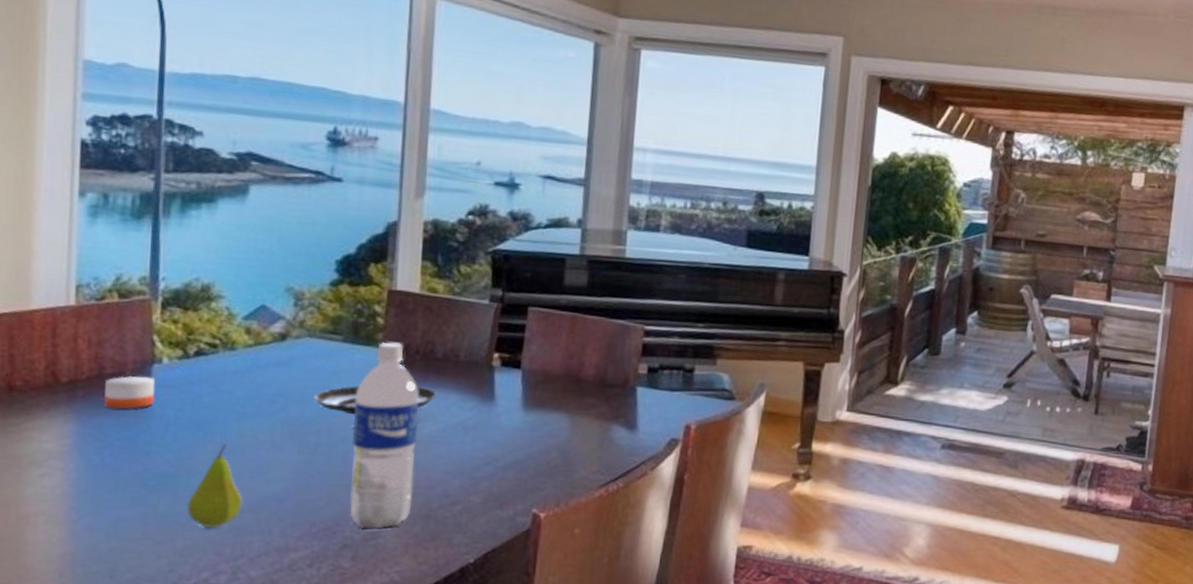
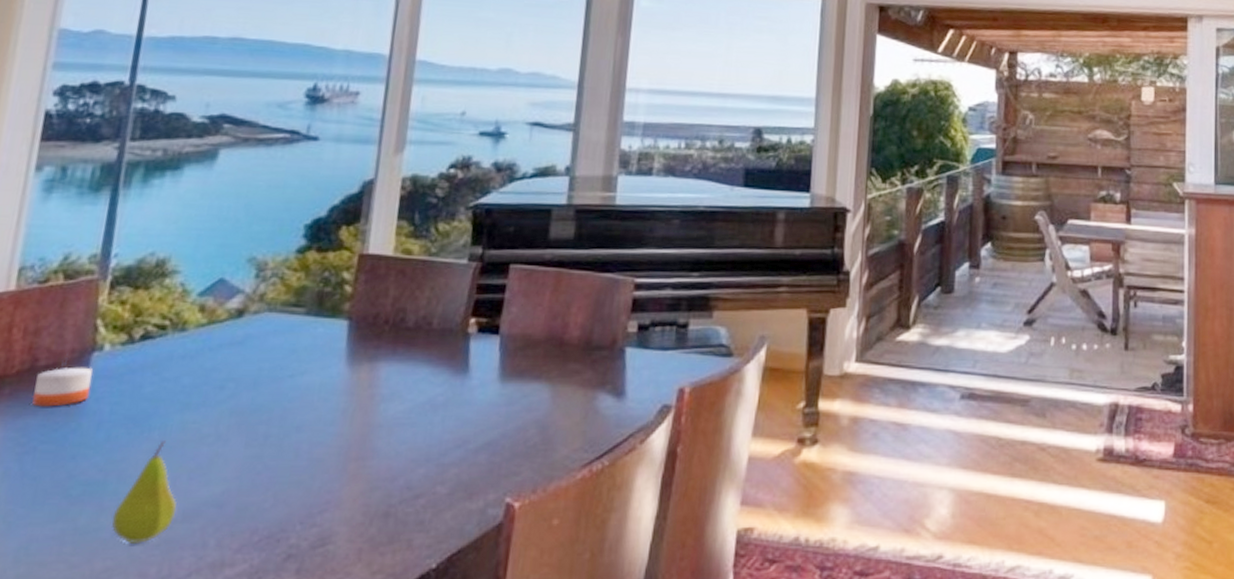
tart tin: present [313,386,436,415] -> none [267,360,404,398]
water bottle: present [349,342,419,529] -> none [297,312,386,533]

